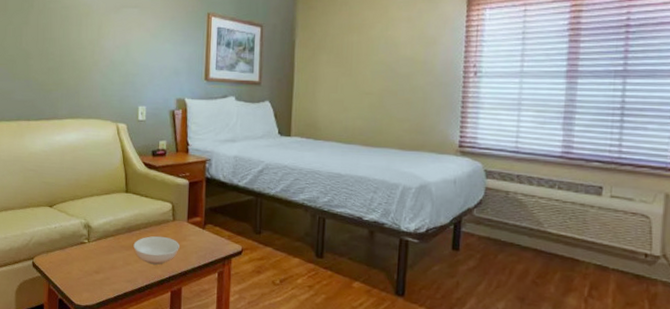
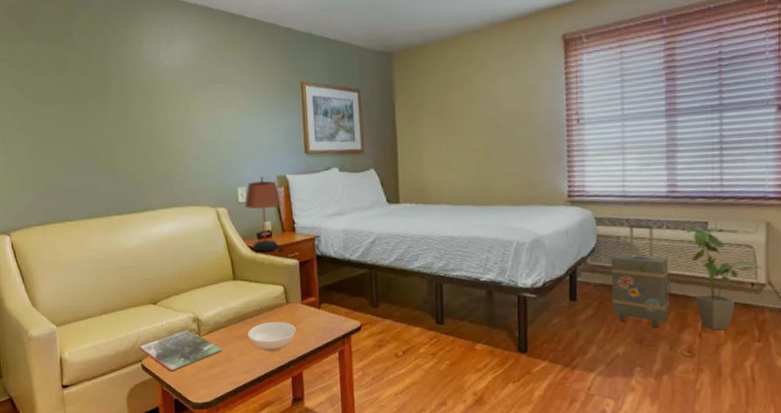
magazine: none [31,234,108,272] -> present [138,330,222,372]
table lamp: none [144,98,179,170] -> present [245,177,284,252]
suitcase: none [495,180,560,288] -> present [610,223,672,328]
house plant: none [580,190,657,299] -> present [687,227,762,331]

